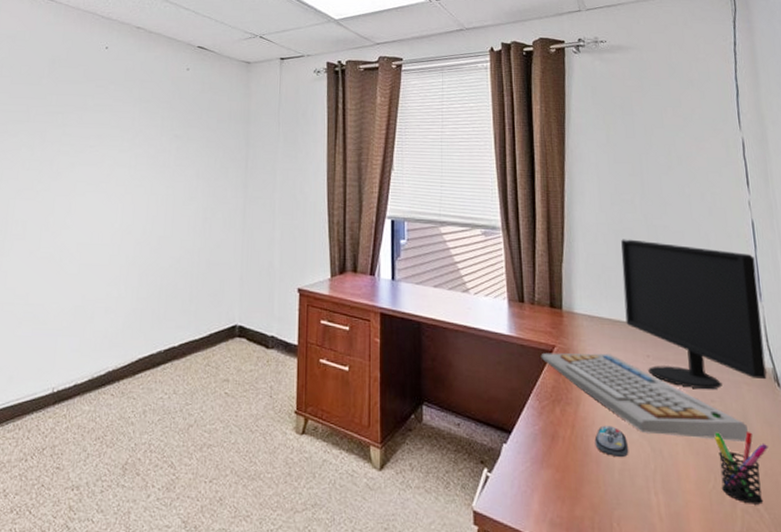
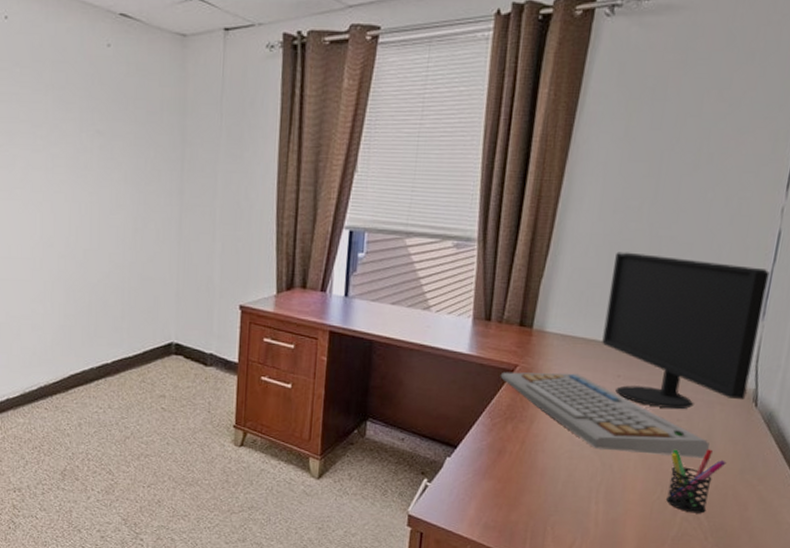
computer mouse: present [594,425,629,458] -> none [542,441,578,471]

